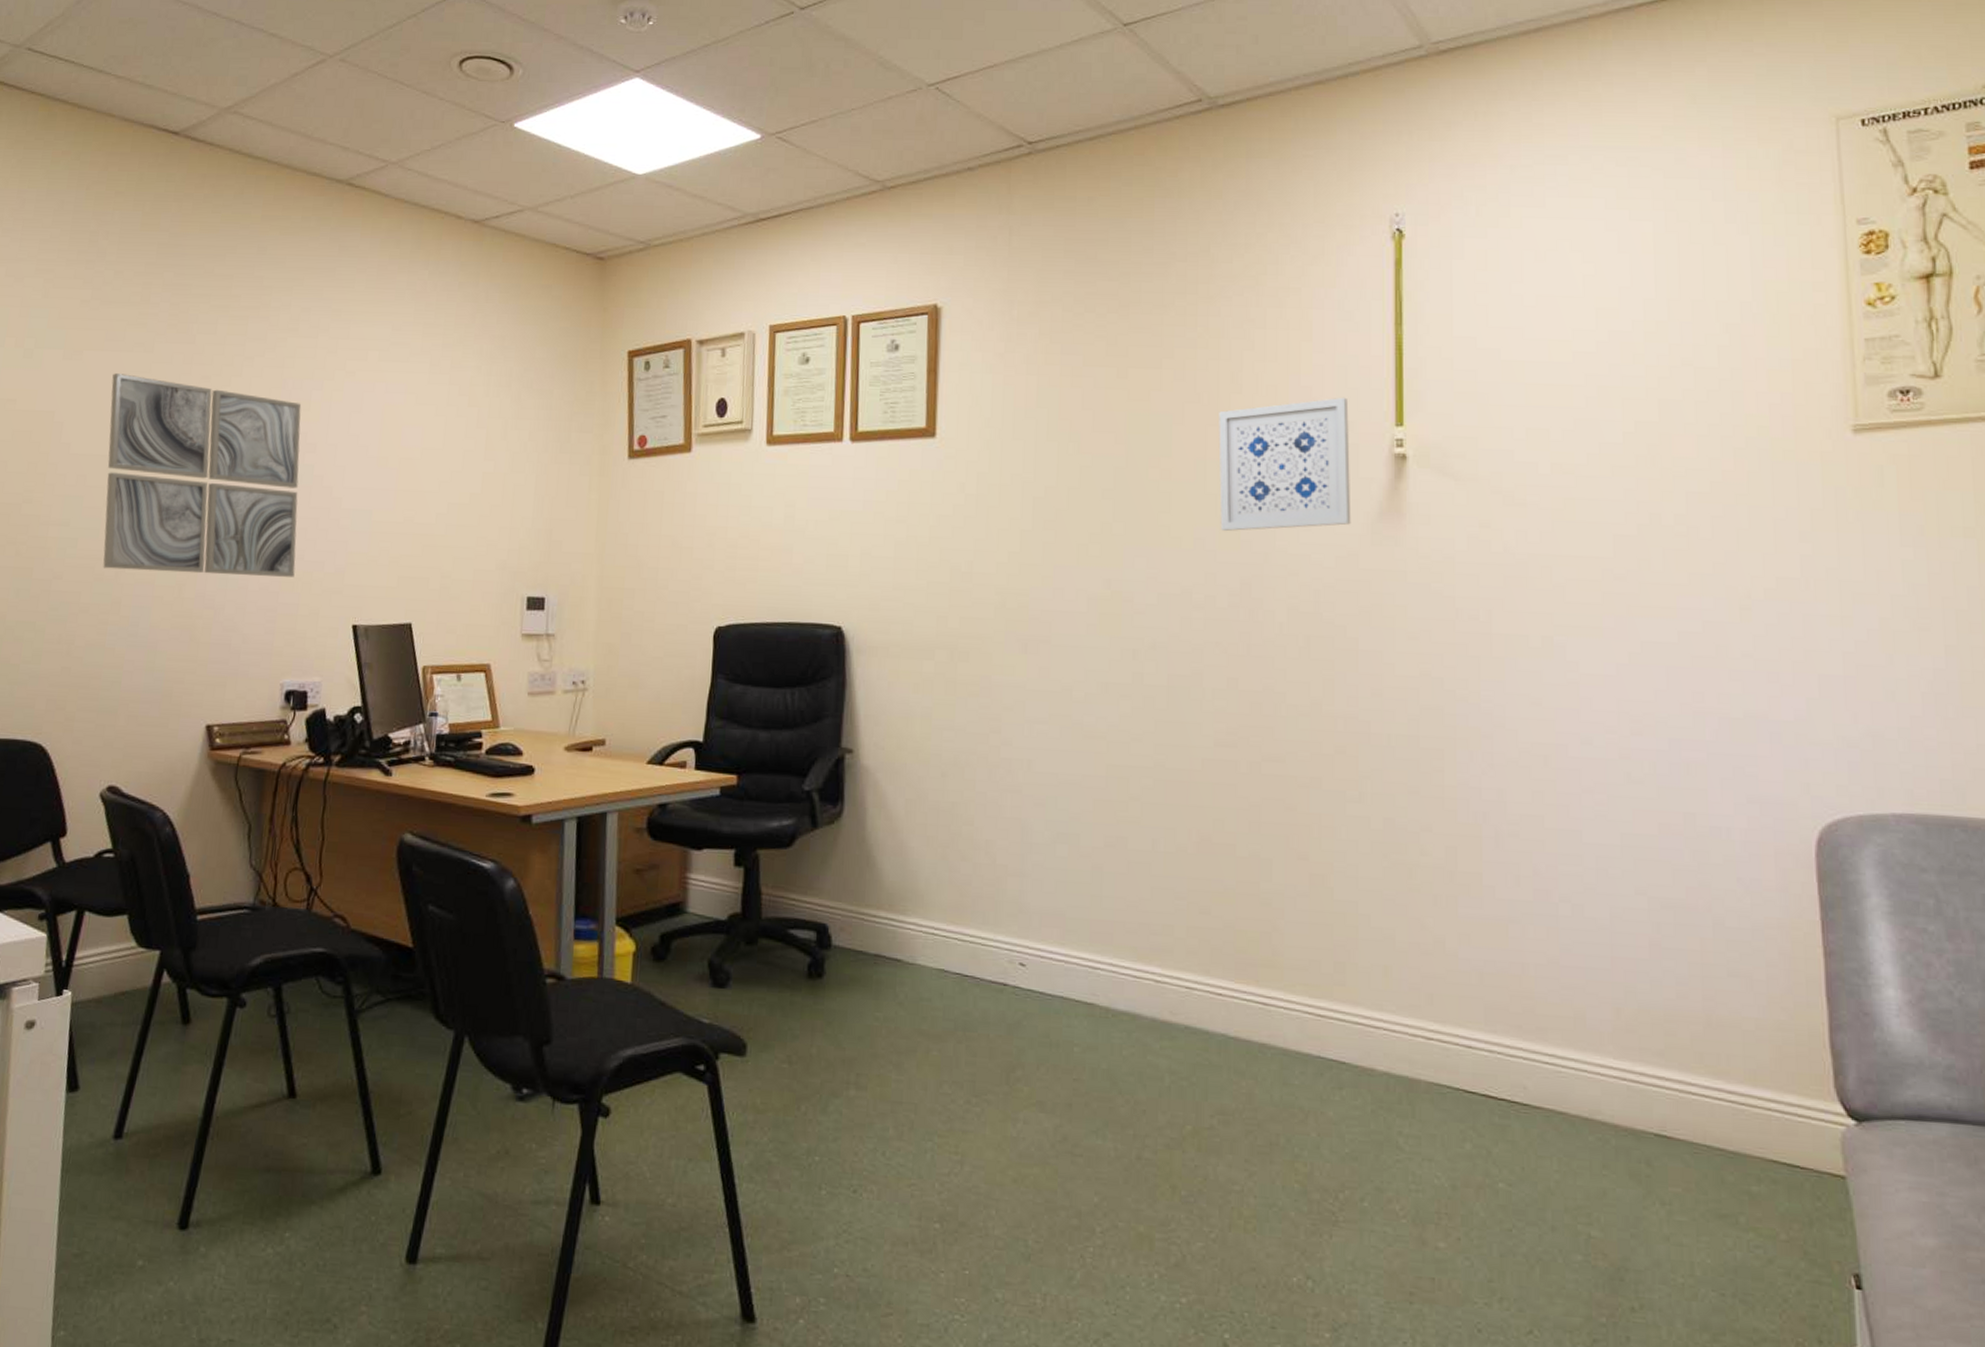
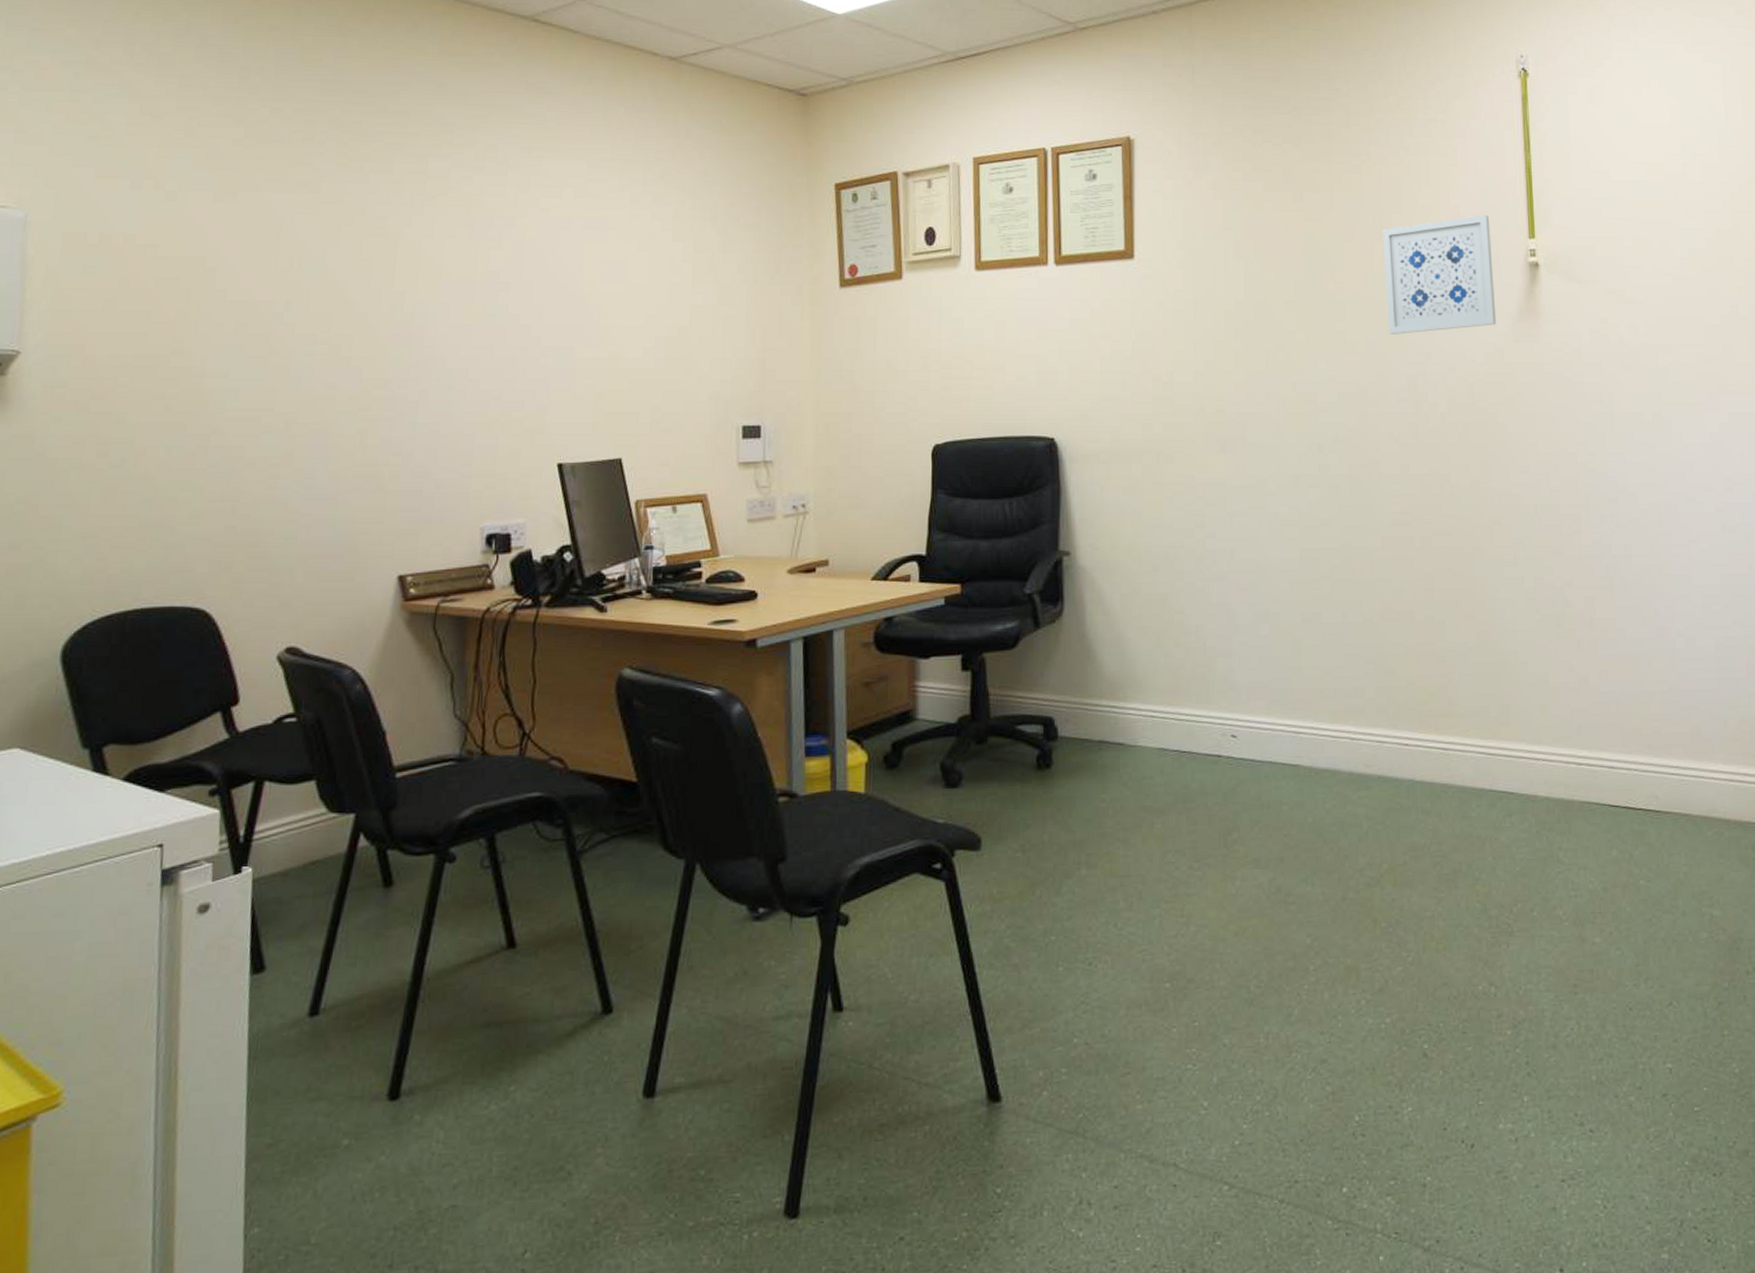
wall art: present [103,373,302,577] -> none [270,215,492,420]

